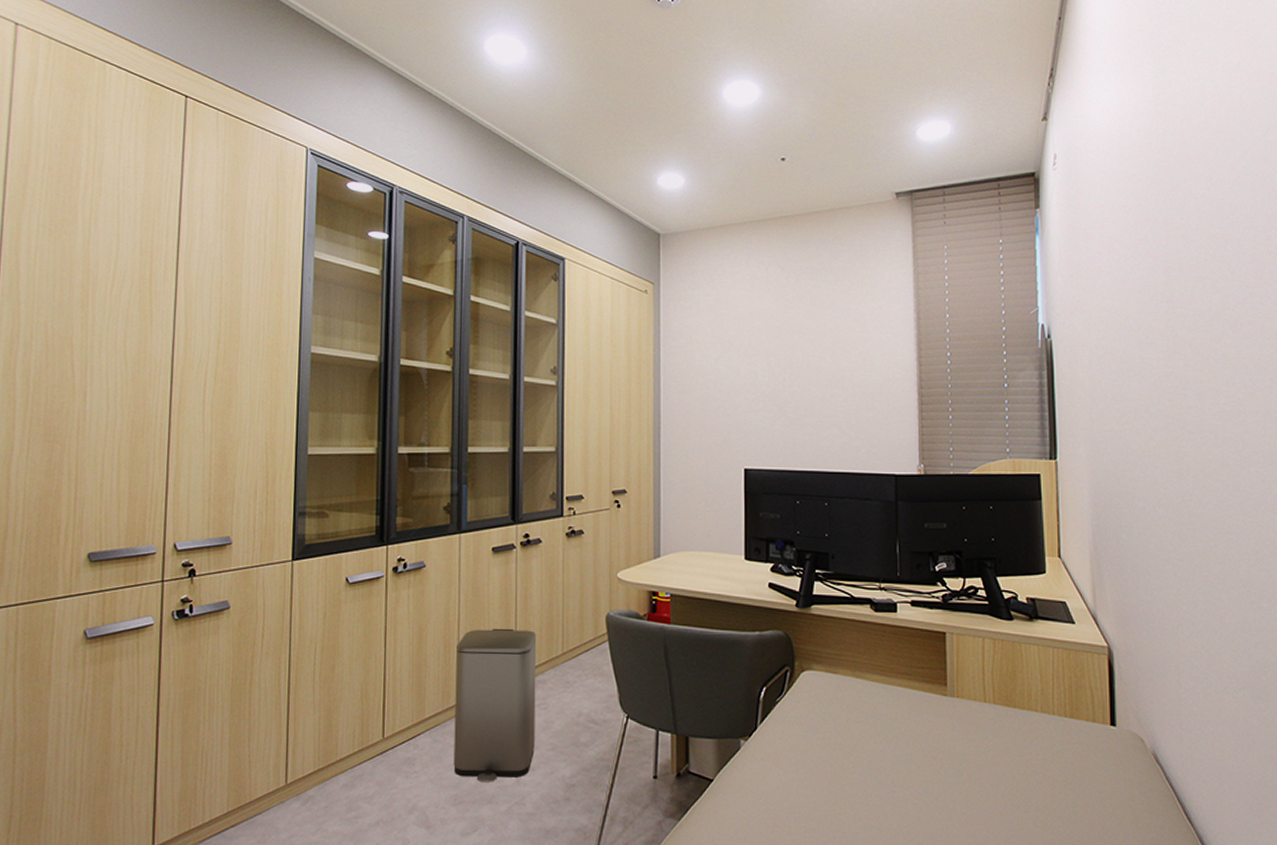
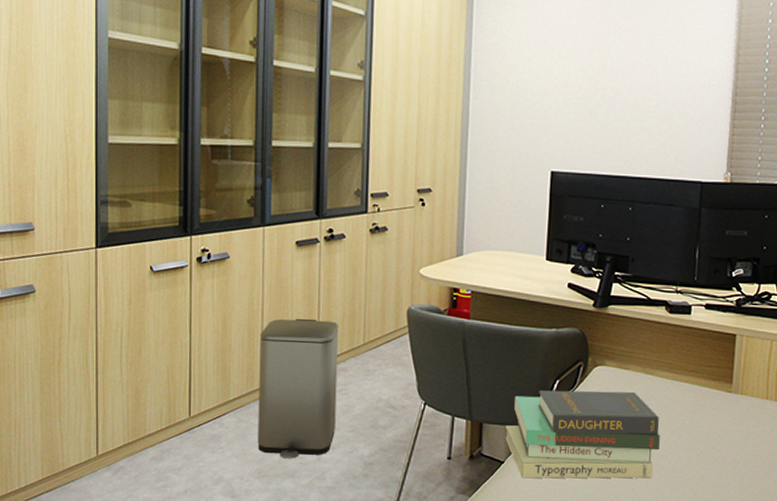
books: none [711,698,878,798] -> present [504,390,660,479]

